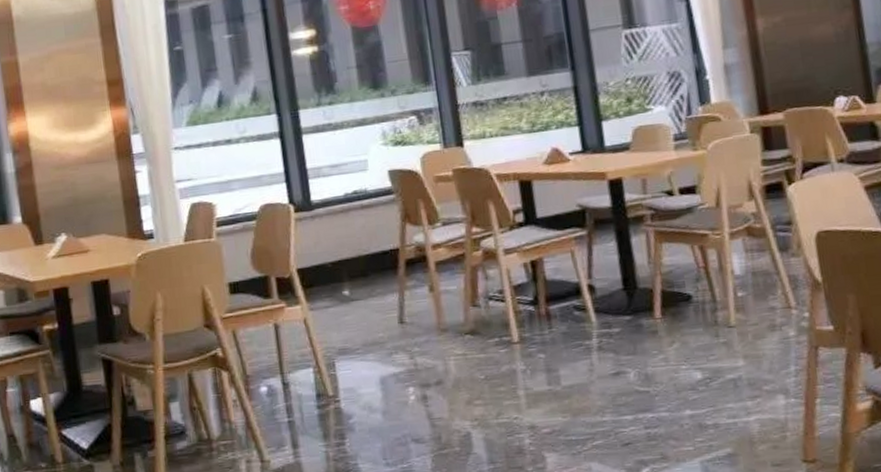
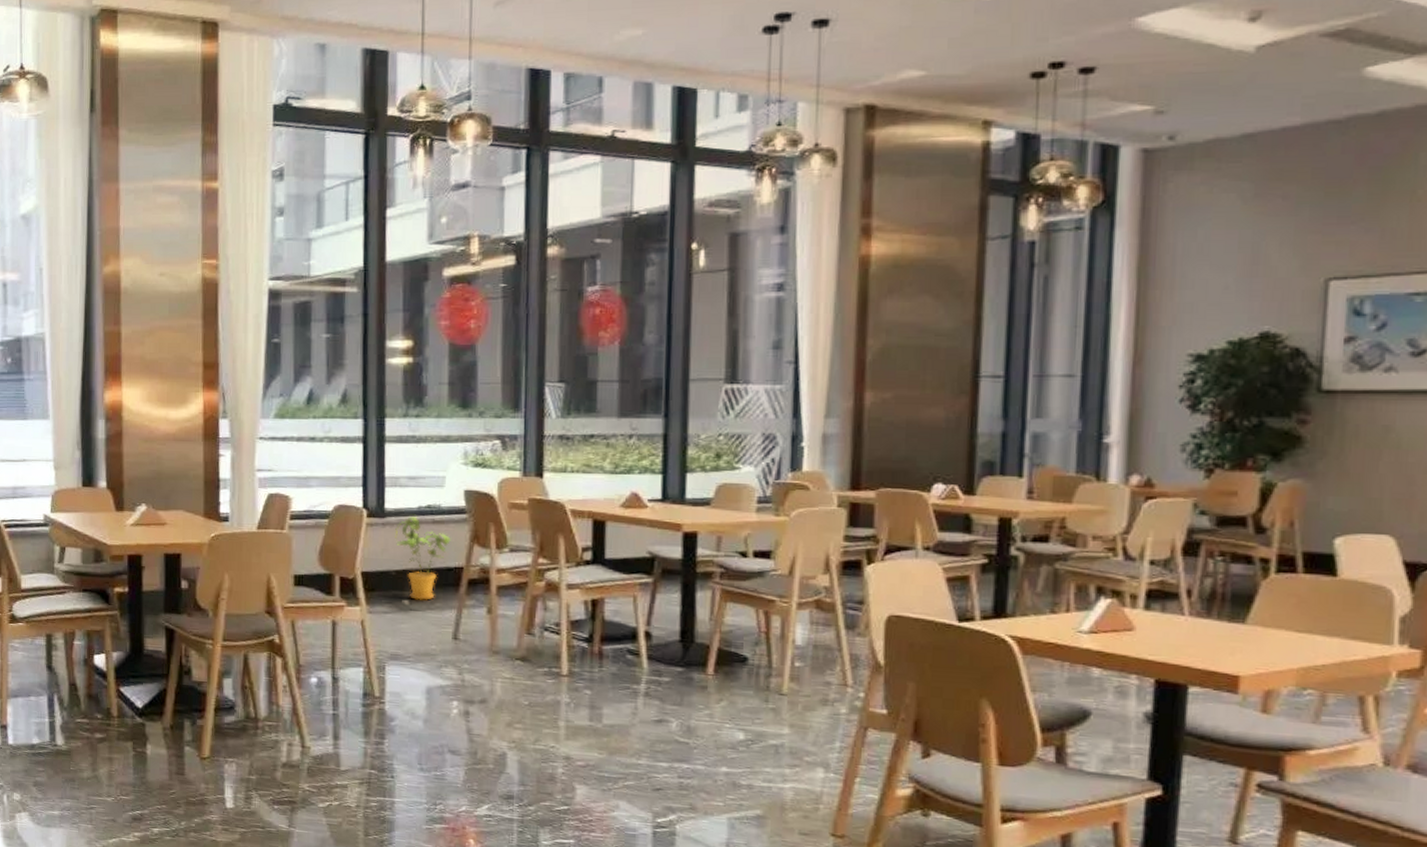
house plant: none [324,204,382,289] -> present [395,516,451,600]

